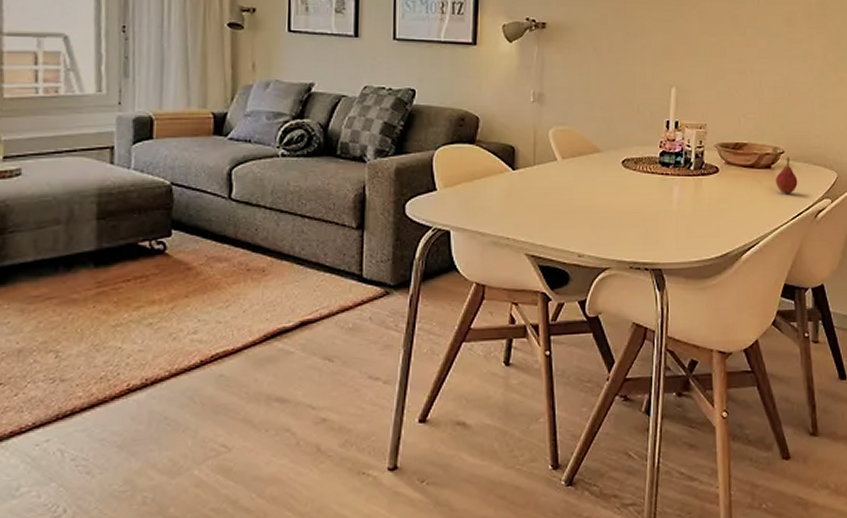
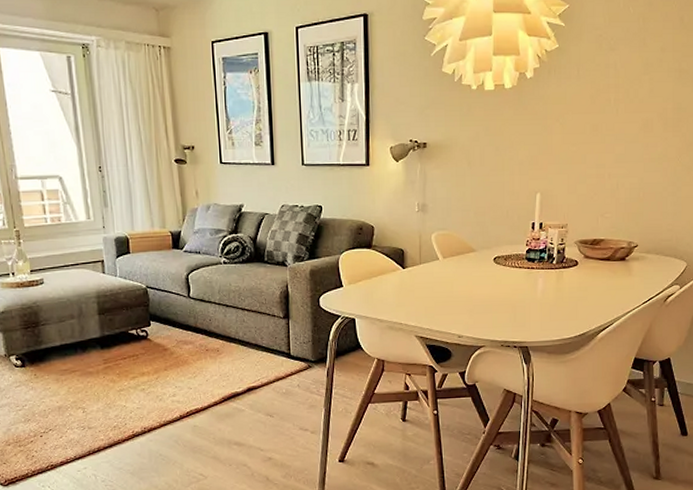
fruit: present [775,157,798,194] -> none [628,250,650,282]

